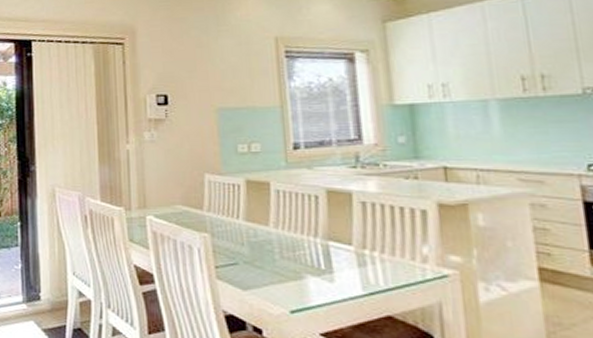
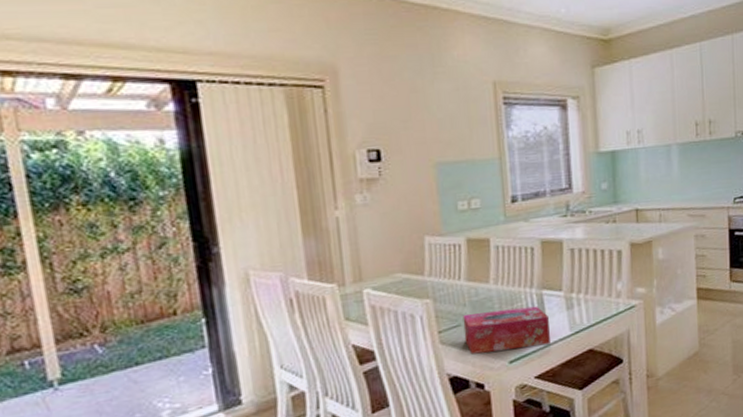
tissue box: none [240,253,339,301] -> present [462,305,550,355]

